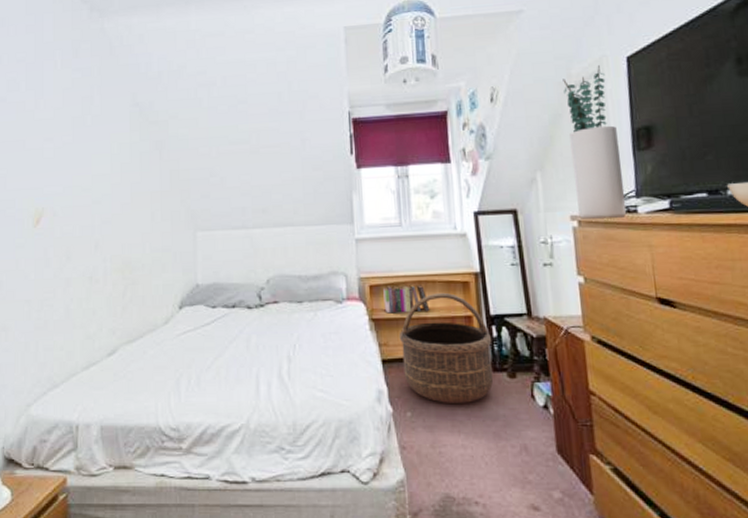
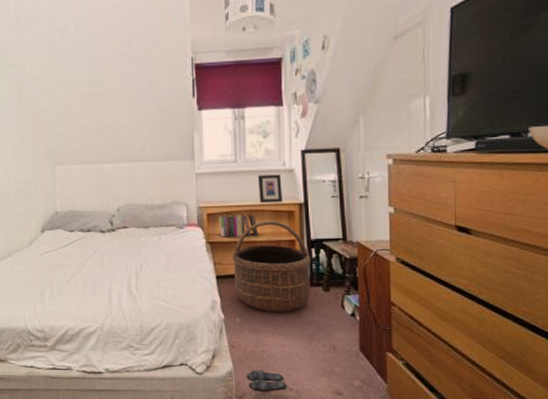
slippers: none [421,477,471,507] -> present [246,369,287,392]
picture frame: none [425,239,455,273] -> present [257,174,283,204]
vase: present [563,64,627,220] -> none [390,14,437,158]

